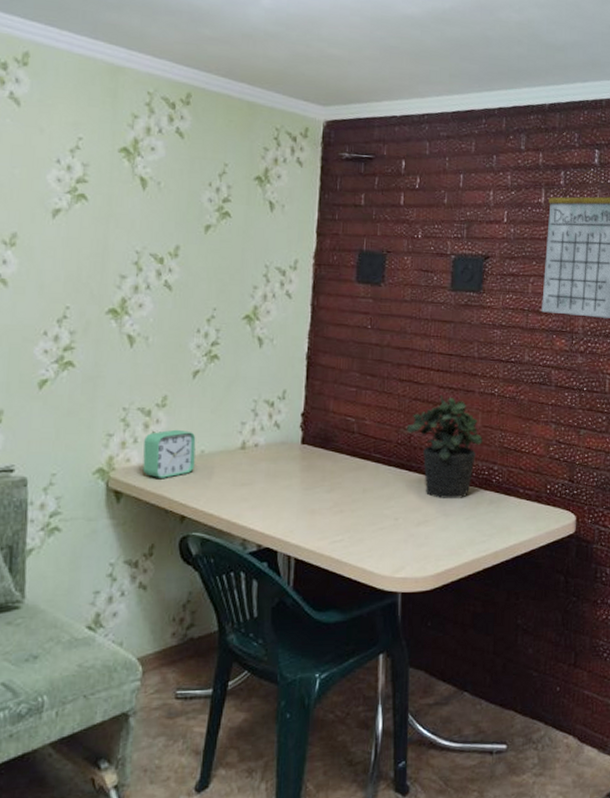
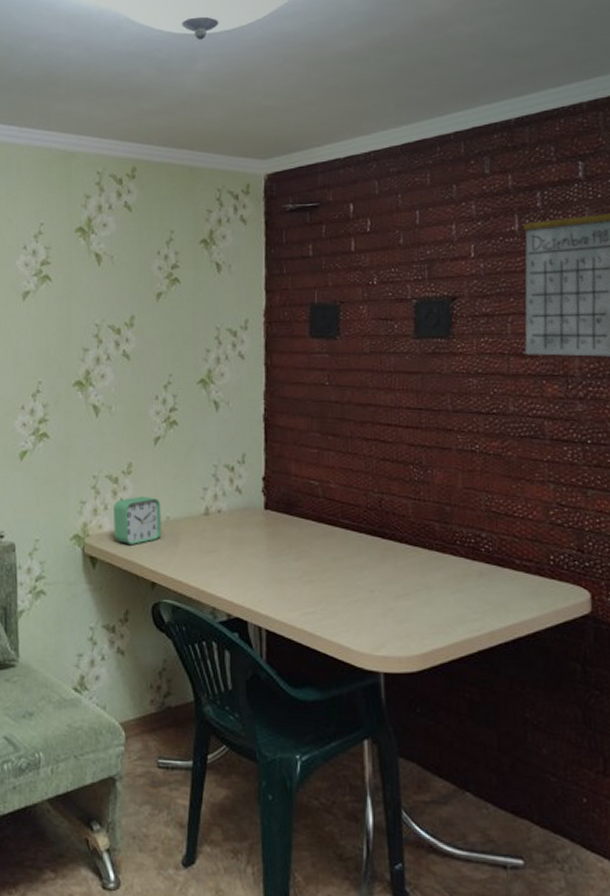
potted plant: present [406,395,483,500] -> none [375,454,466,570]

